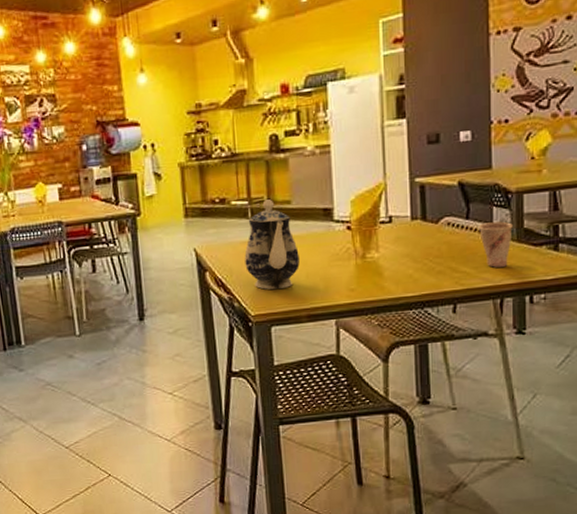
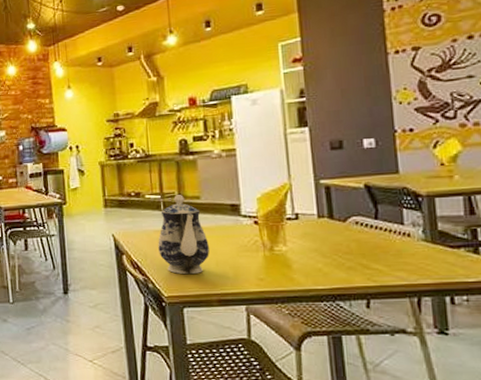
cup: present [478,221,513,268] -> none [388,223,426,267]

